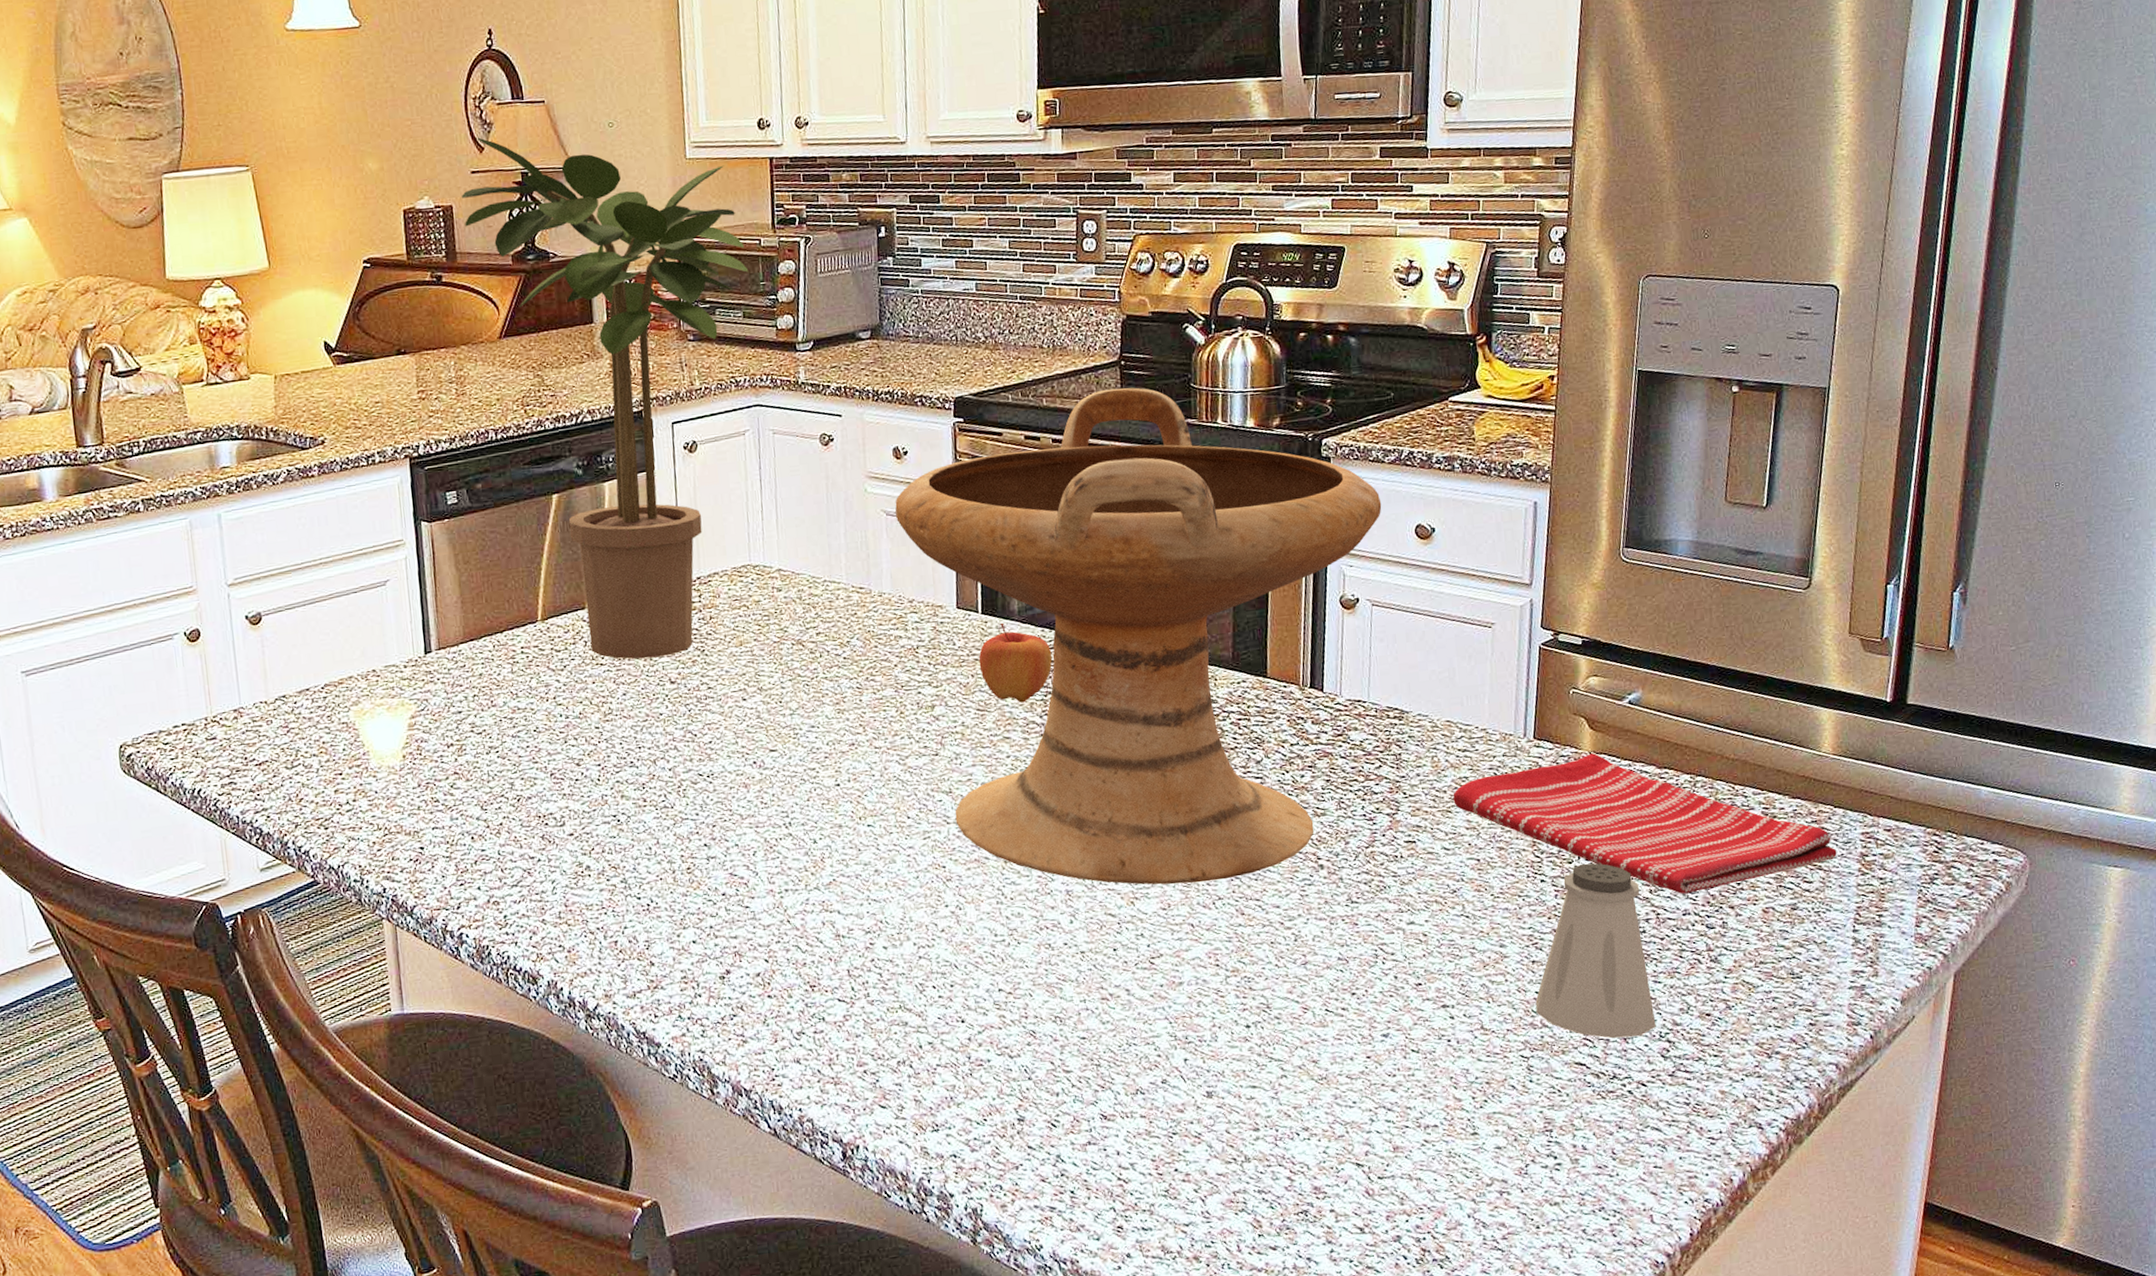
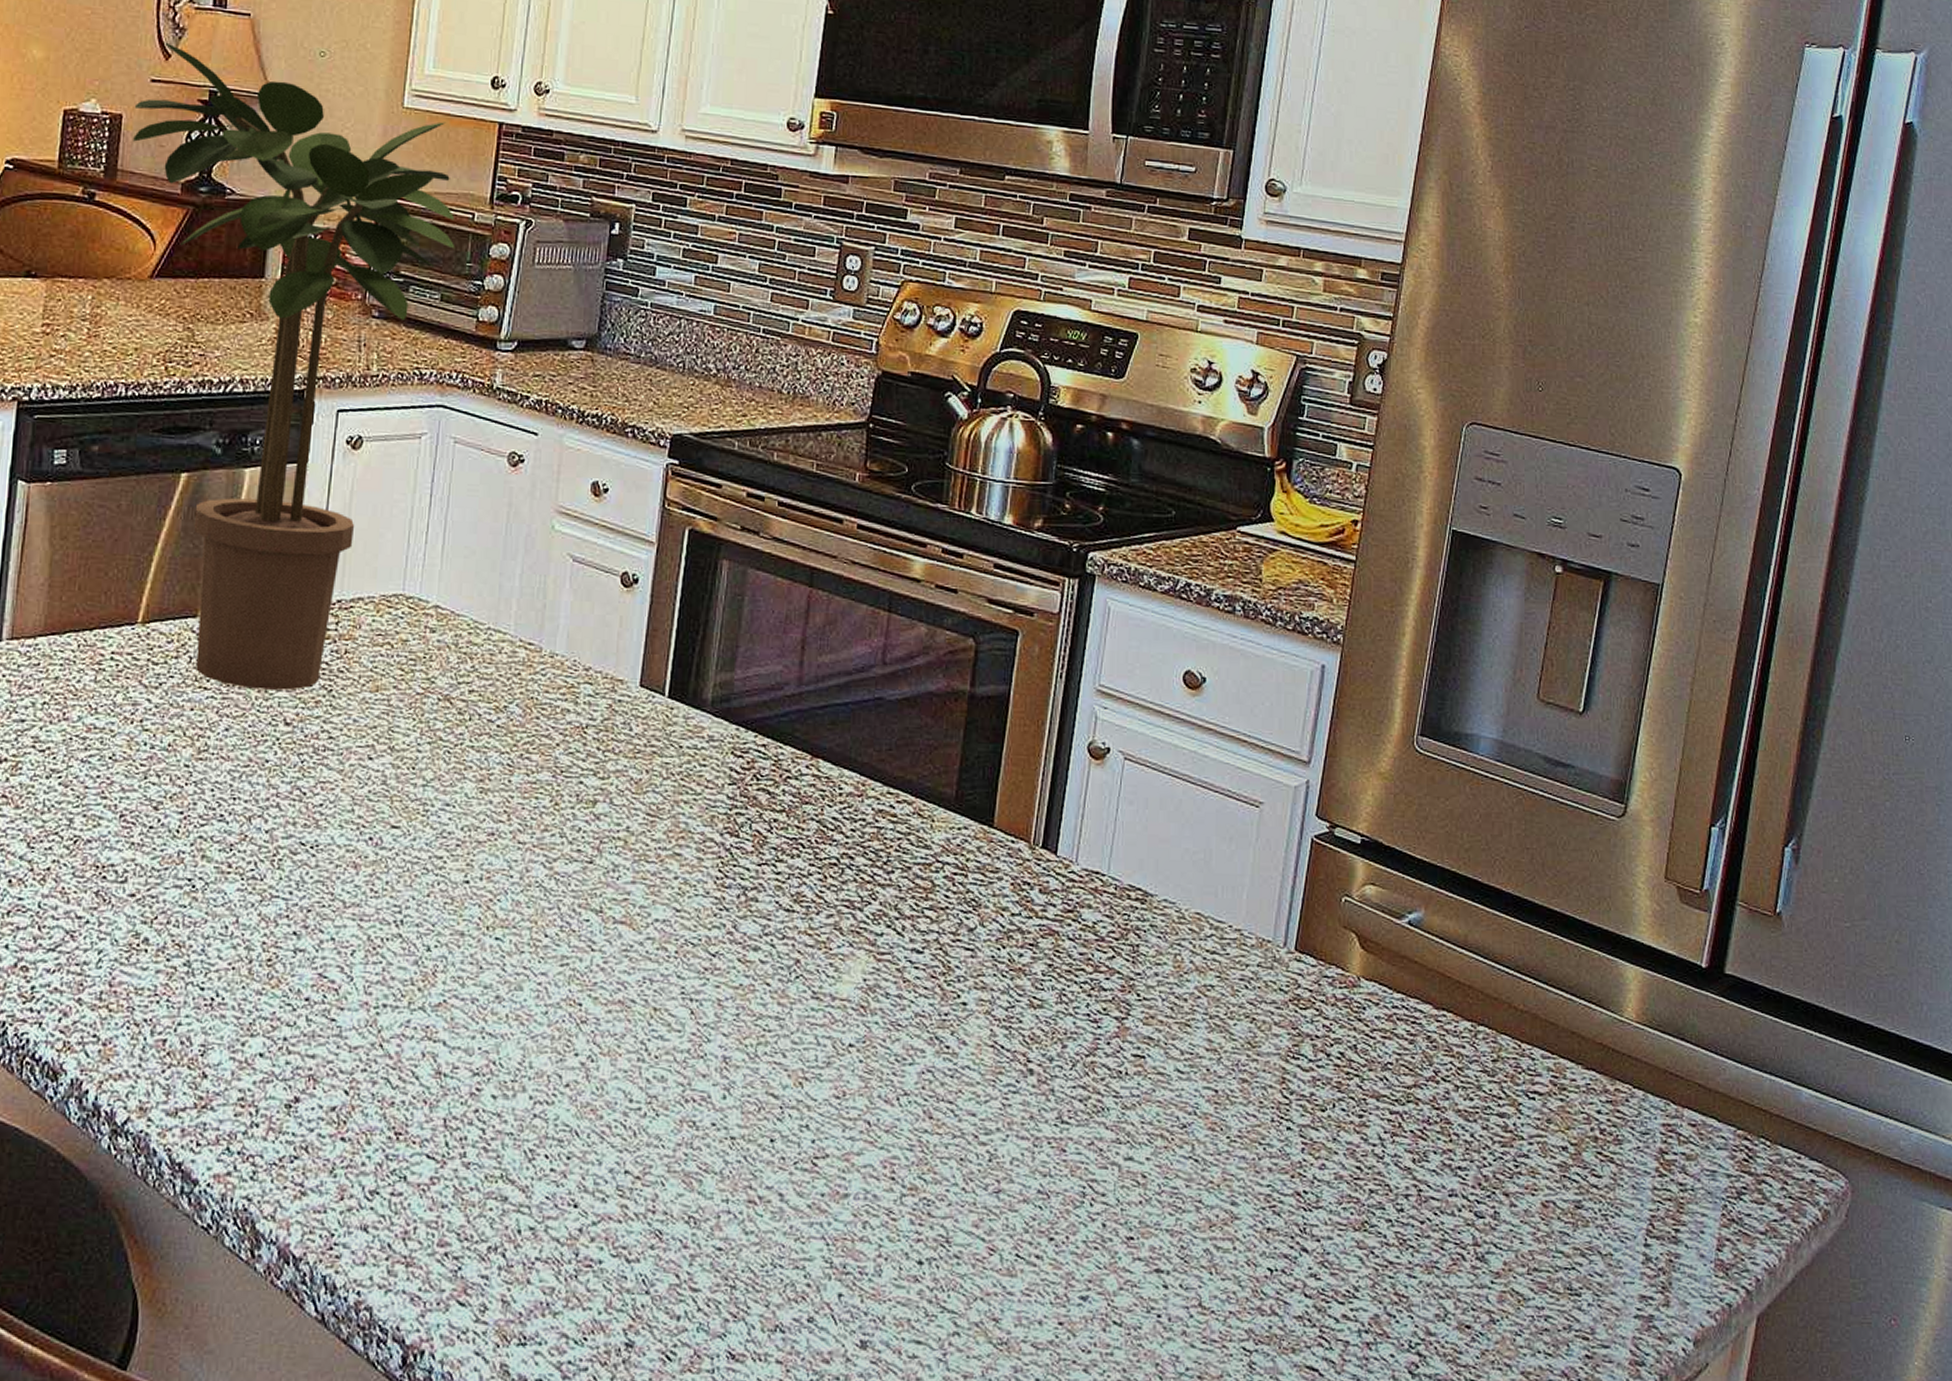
decorative bowl: present [895,387,1382,885] -> none [584,453,1148,1071]
apple: present [978,622,1053,703] -> none [657,712,745,814]
dish towel: present [1453,753,1837,894] -> none [1194,979,1632,1170]
saltshaker: present [1535,863,1656,1039] -> none [1266,1114,1406,1343]

